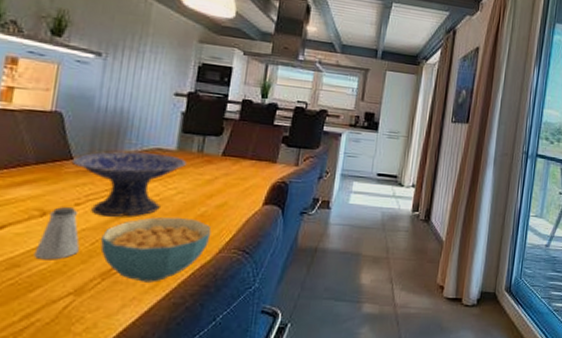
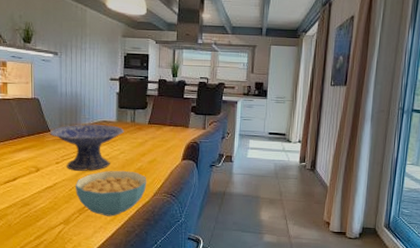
saltshaker: present [33,207,80,260] -> none [36,165,62,201]

